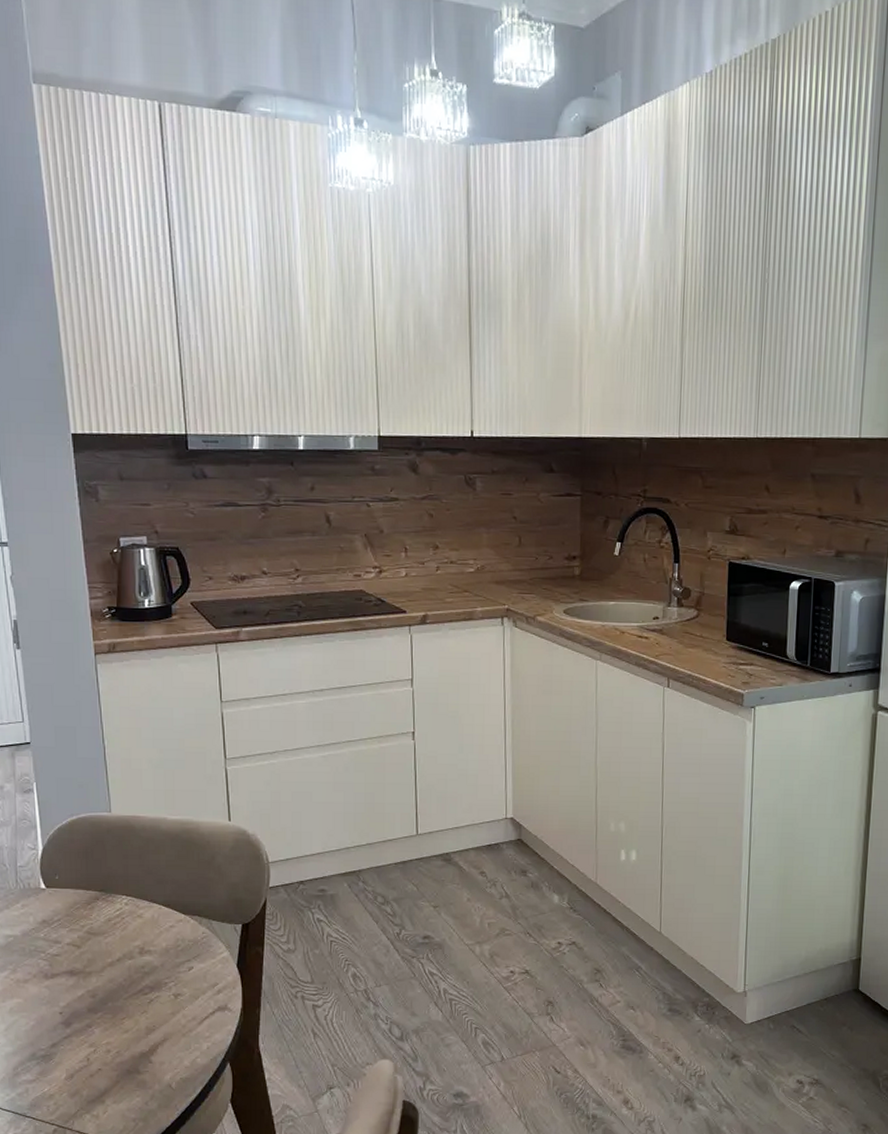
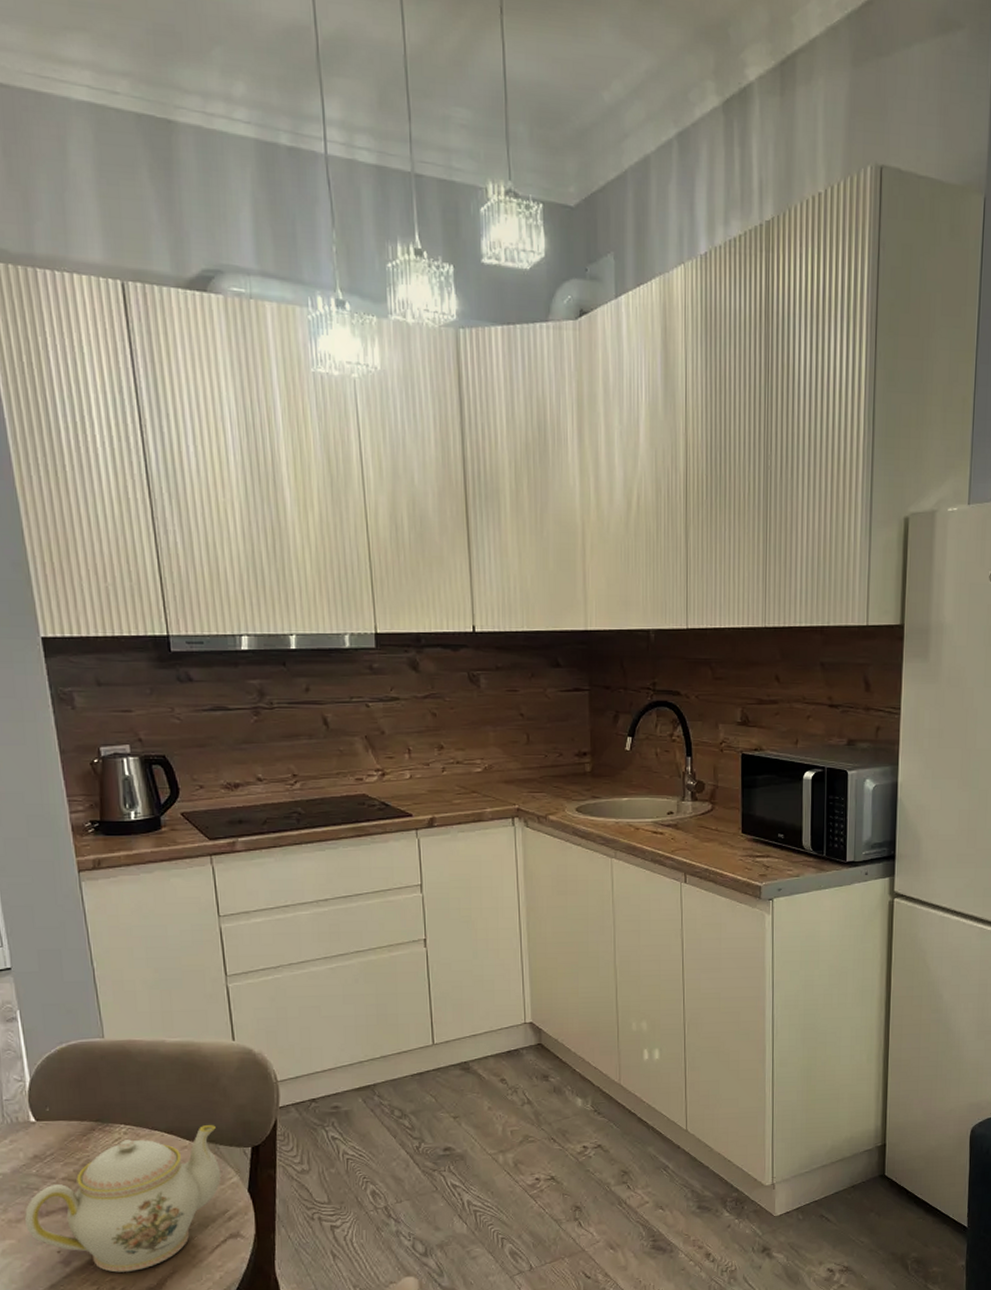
teapot: none [32,901,213,1036] -> present [25,1125,222,1273]

